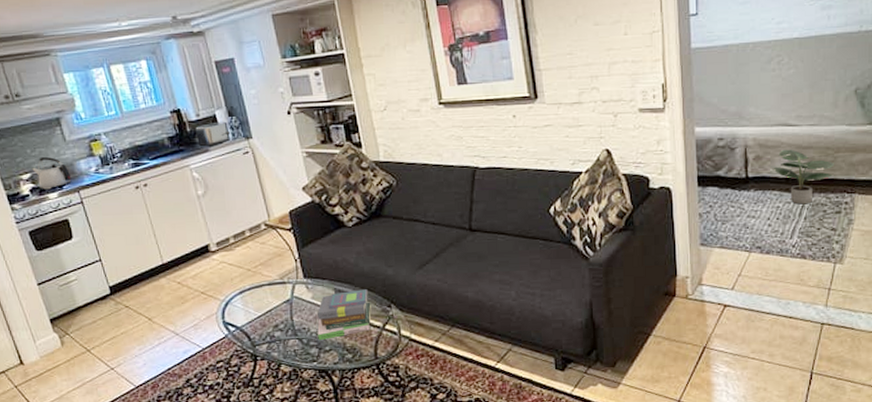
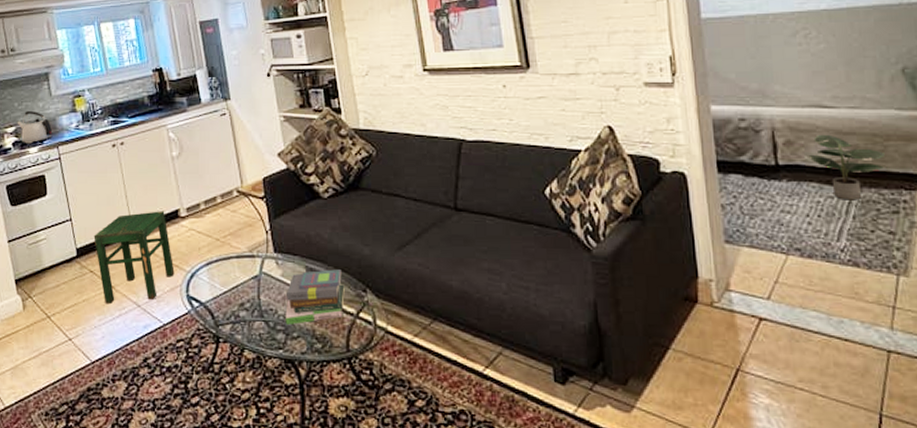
stool: none [125,247,210,335] -> present [93,211,175,305]
toaster: present [195,121,230,147] -> none [175,81,209,107]

